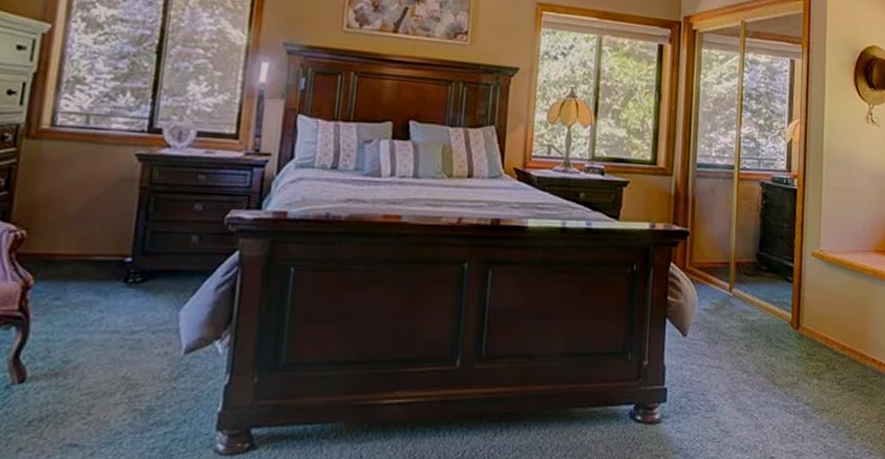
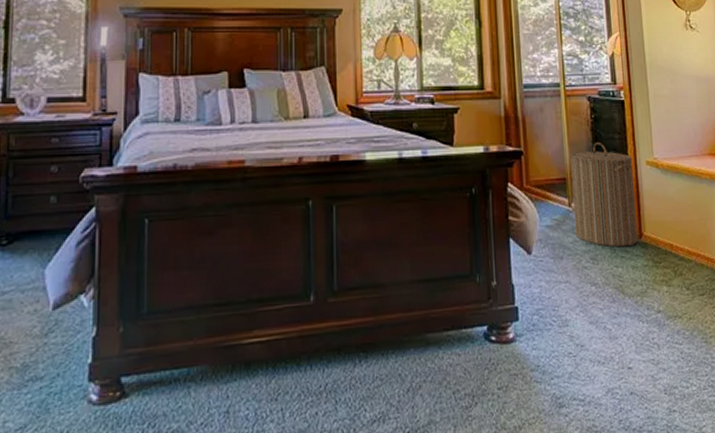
laundry hamper: none [733,229,799,337] -> present [569,142,639,247]

